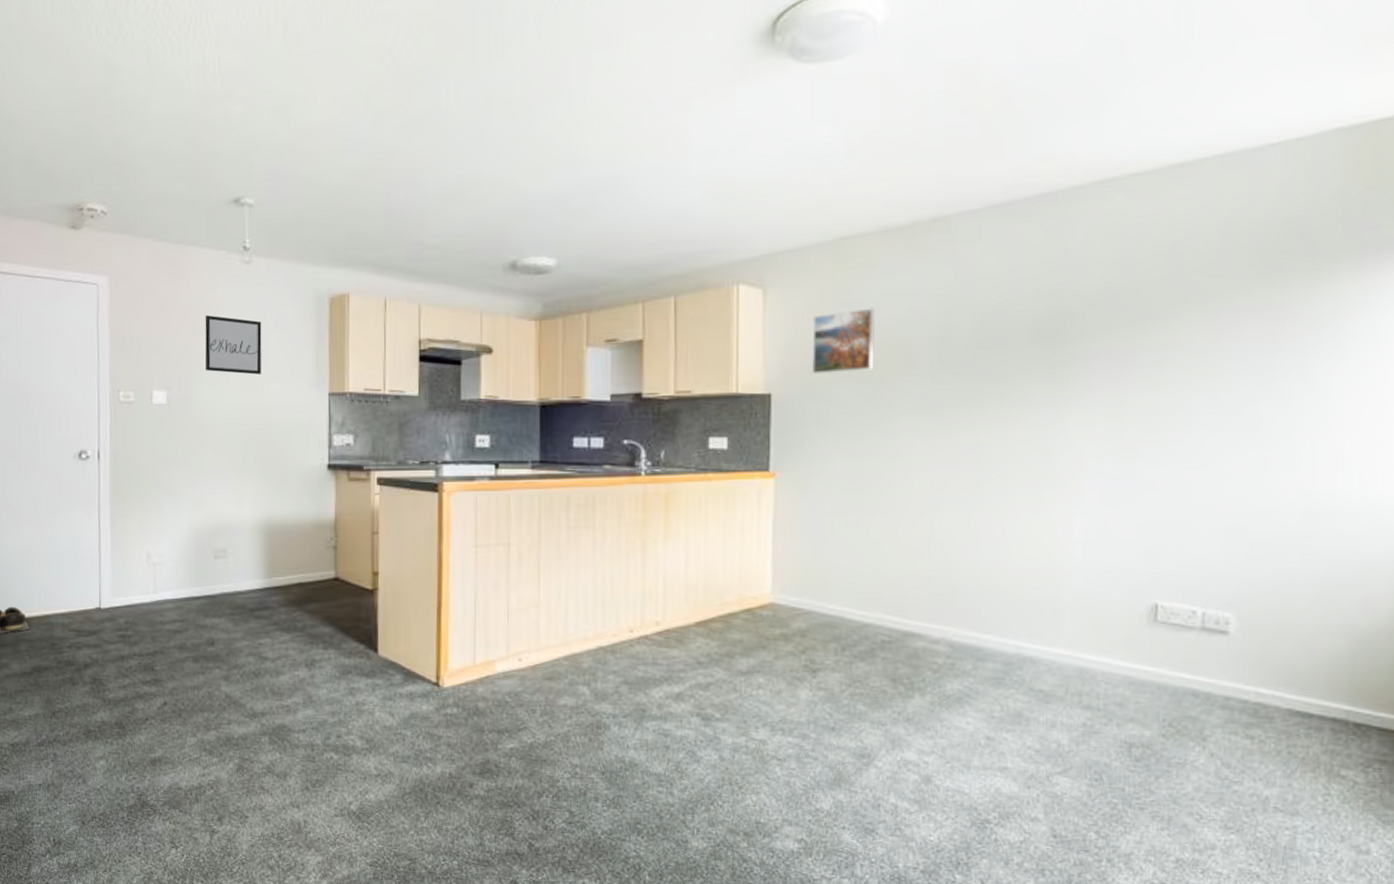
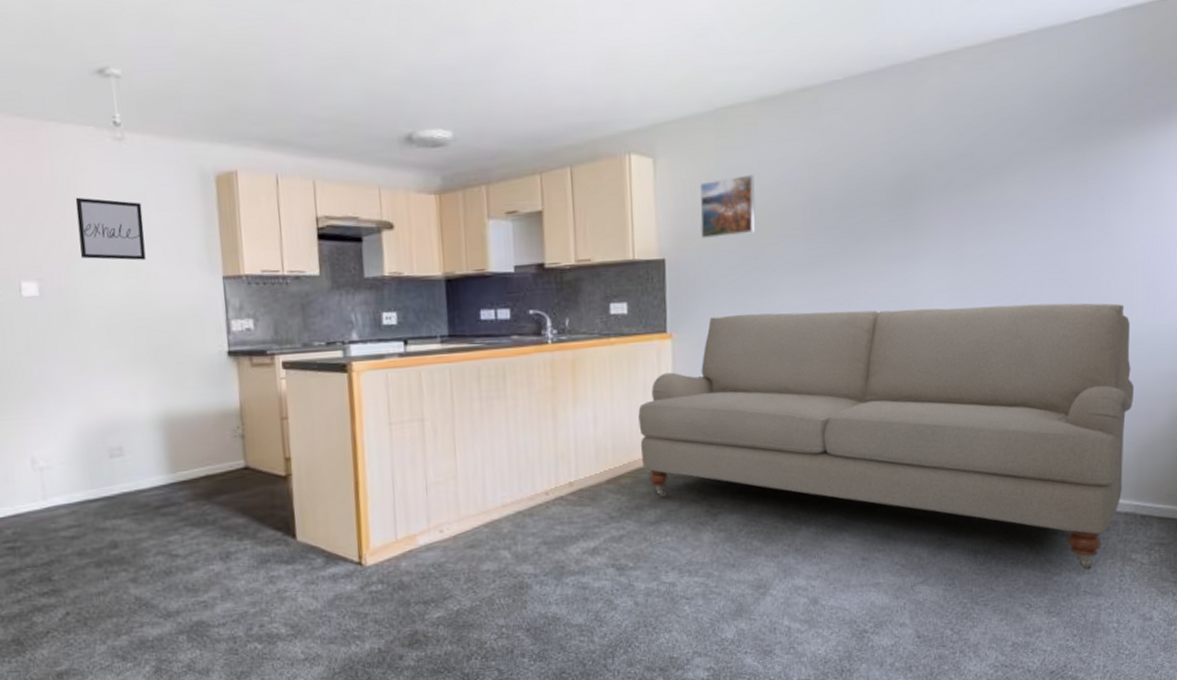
sofa: none [734,456,1347,782] -> present [638,303,1135,570]

